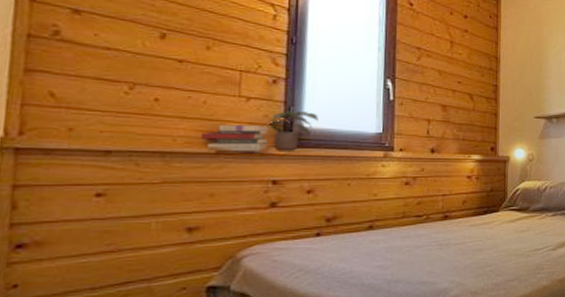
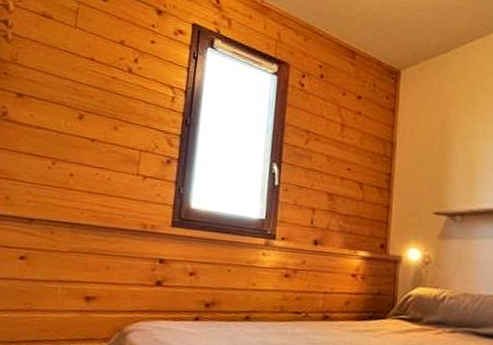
books: present [200,124,269,154] -> none [102,201,161,232]
potted plant: present [265,111,319,153] -> none [157,191,205,233]

